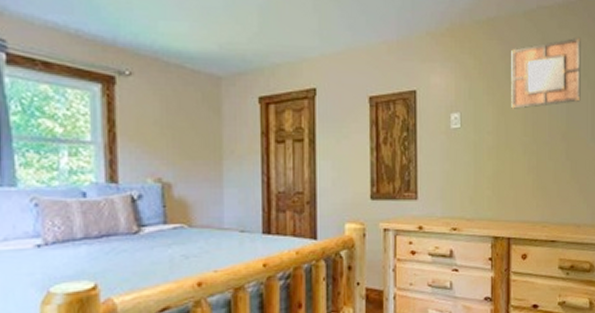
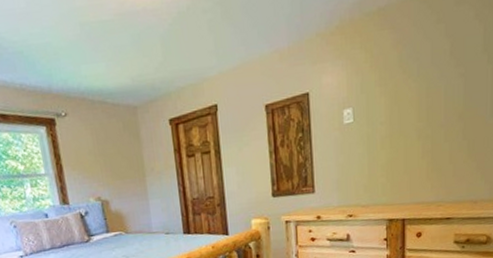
home mirror: present [511,37,581,109] -> none [404,10,481,97]

